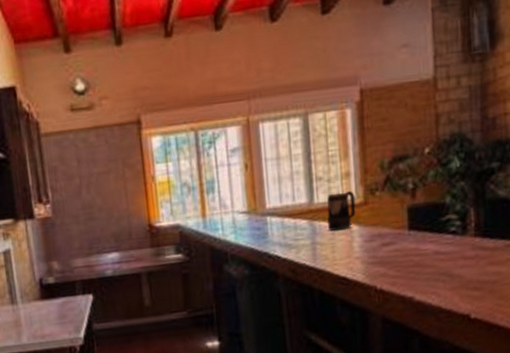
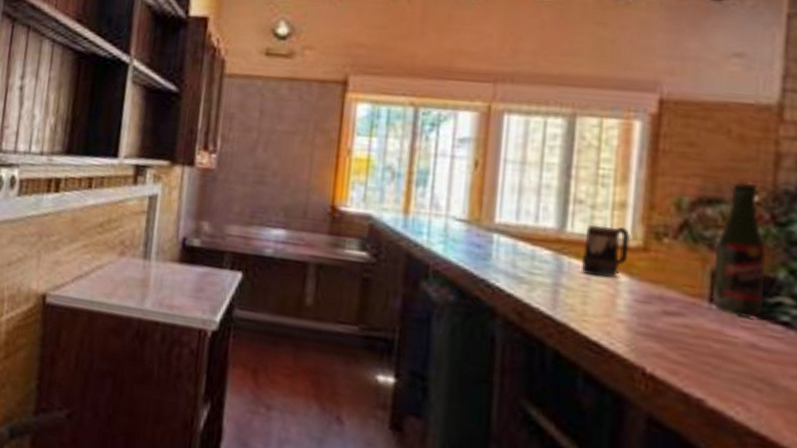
beer bottle: none [408,140,439,235] -> present [711,182,766,317]

